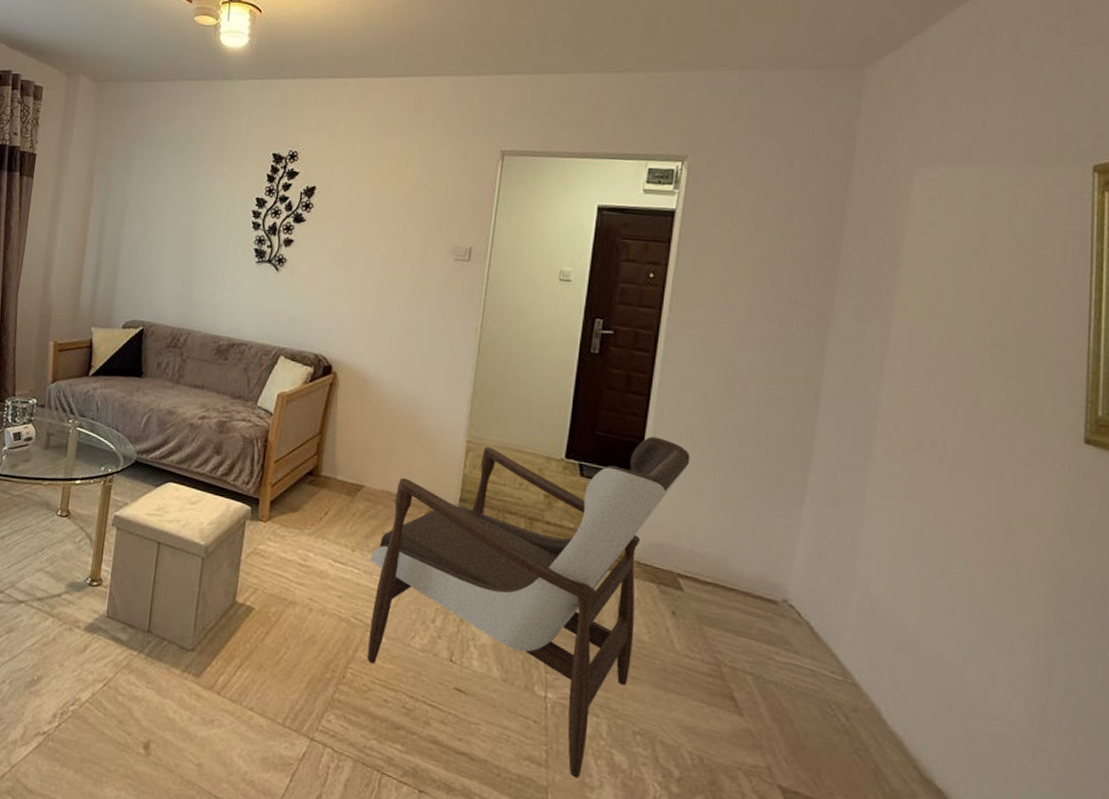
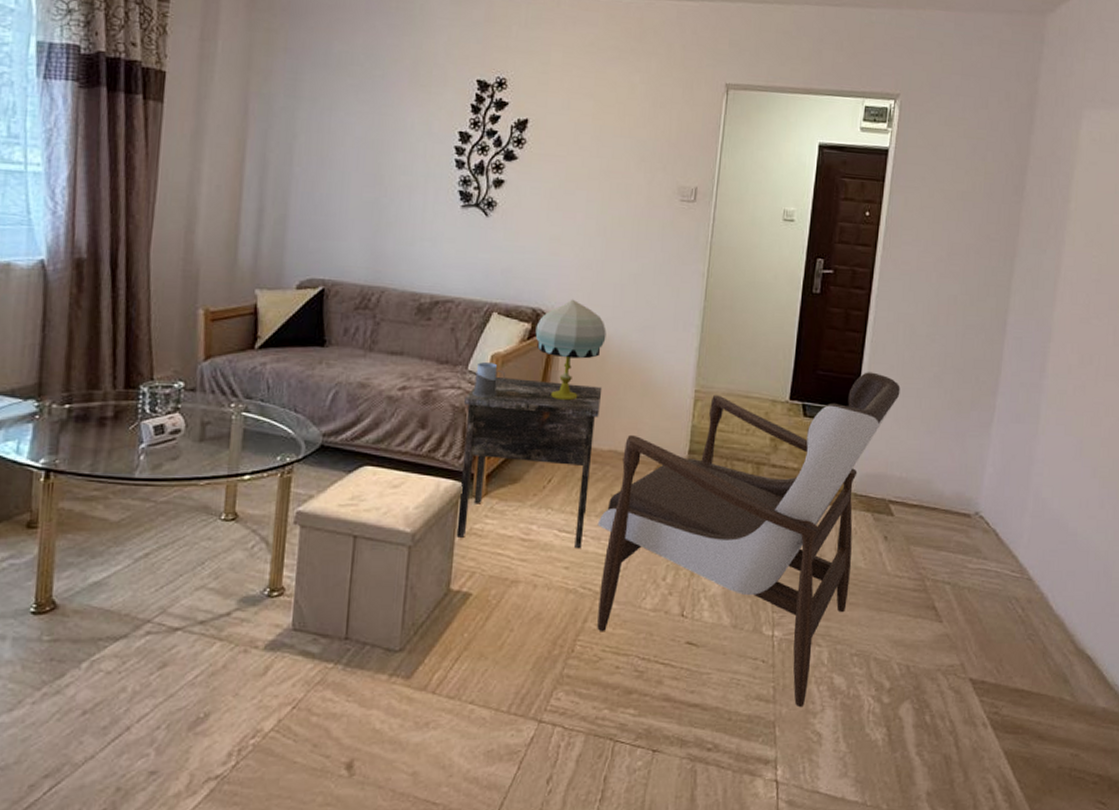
side table: none [242,414,377,581] -> present [456,378,602,549]
mug: none [260,400,290,432] -> present [472,362,506,398]
table lamp: none [317,347,382,441] -> present [535,299,607,401]

